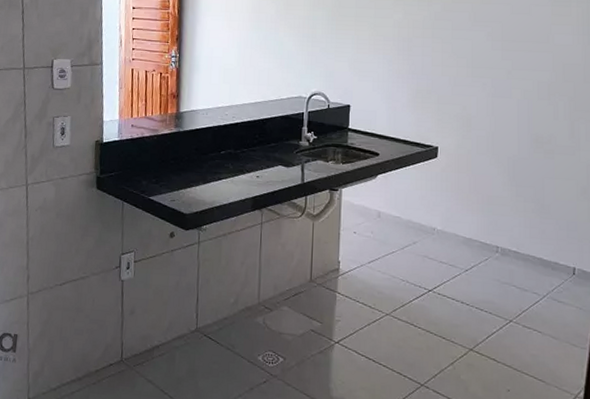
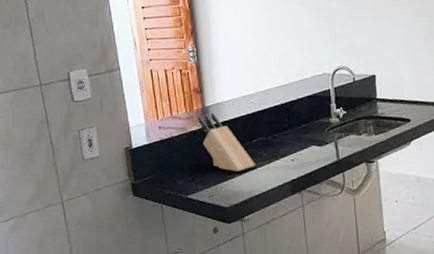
knife block: none [170,118,221,181] -> present [197,112,255,172]

